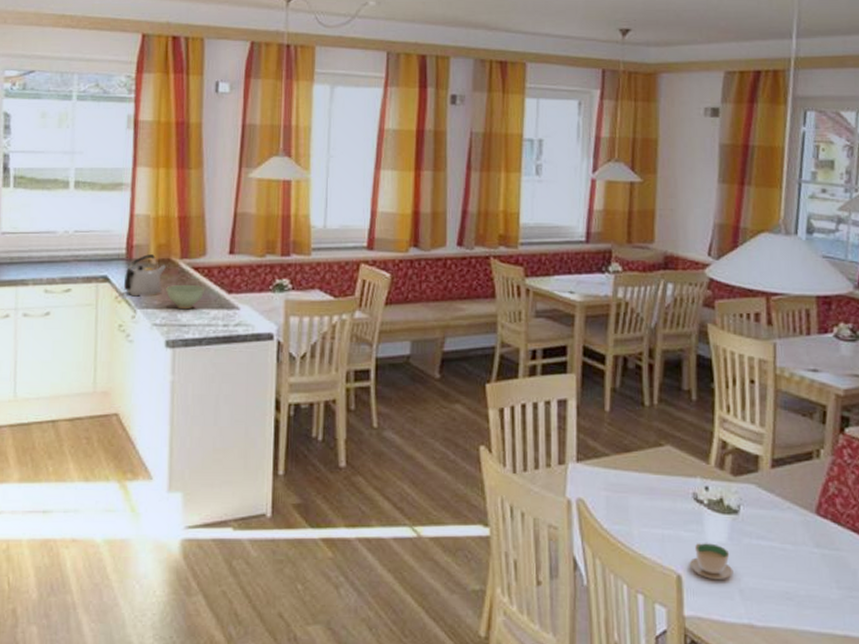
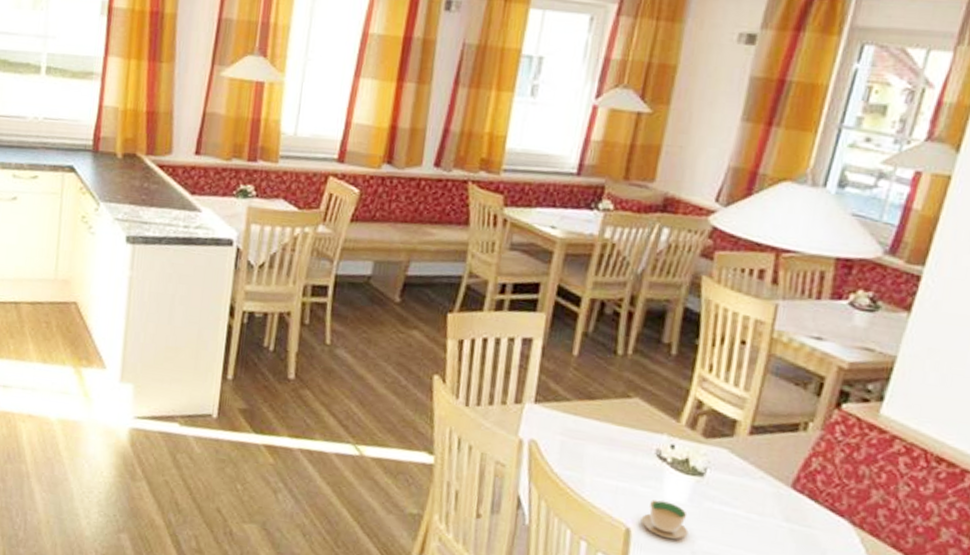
kettle: present [124,254,167,297] -> none [89,148,132,190]
bowl: present [166,284,205,310] -> none [129,181,169,207]

